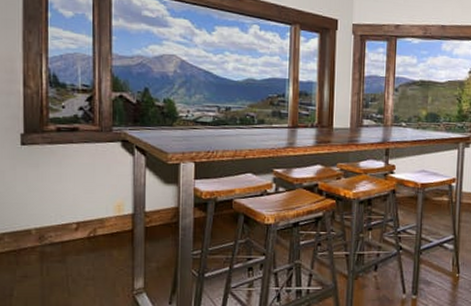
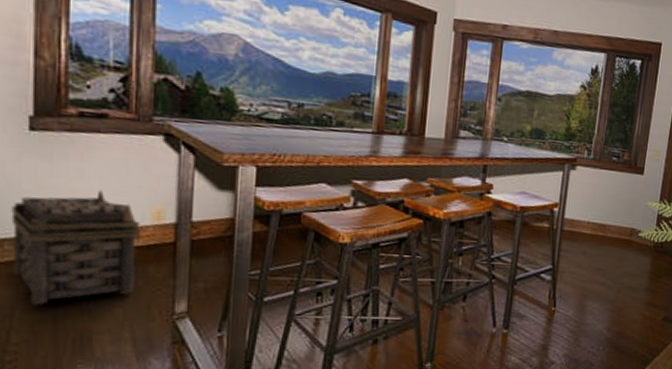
basket: none [9,190,106,286] -> present [11,190,141,306]

